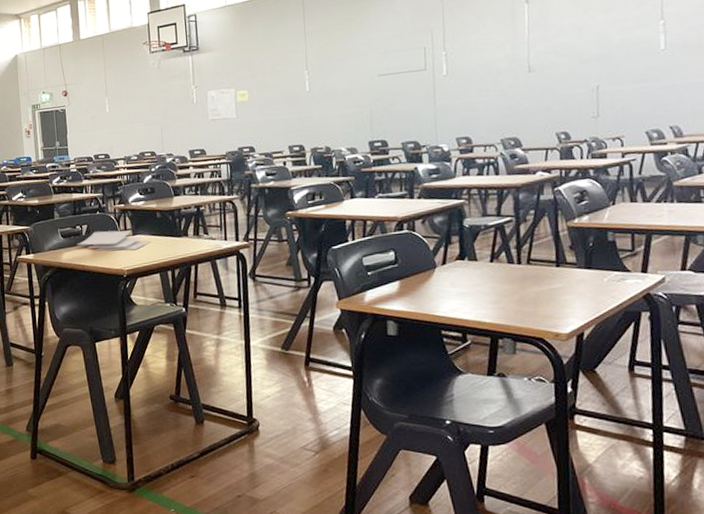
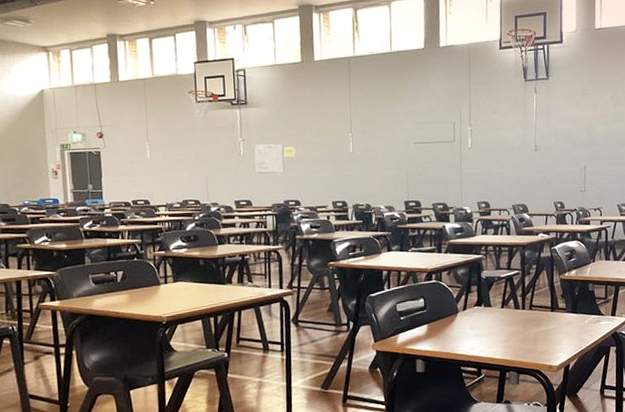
papers: present [77,230,151,251] -> none [111,277,193,298]

